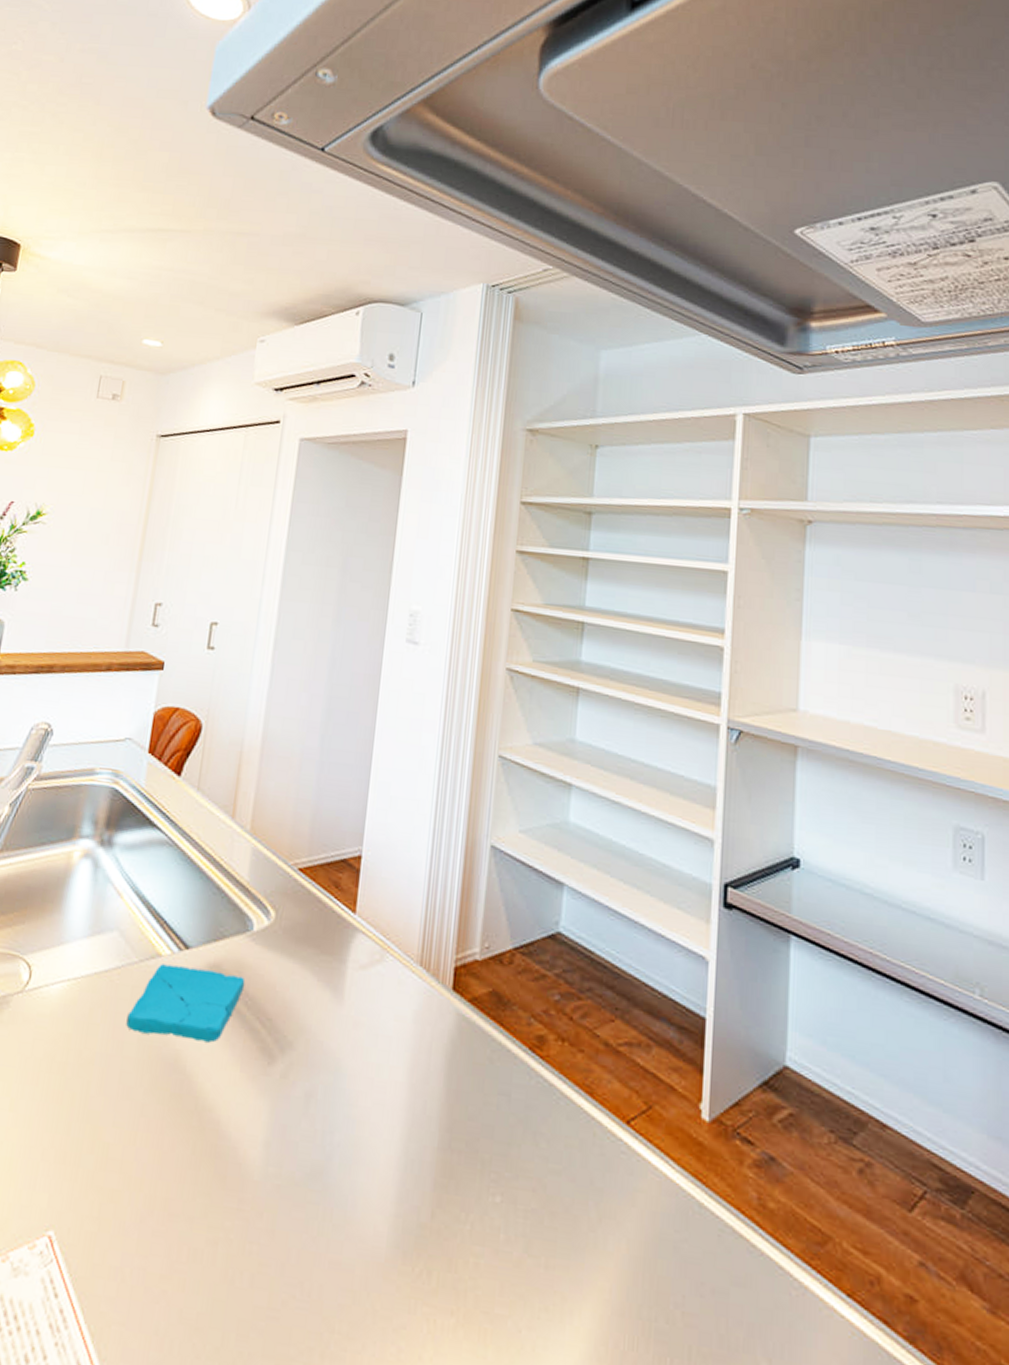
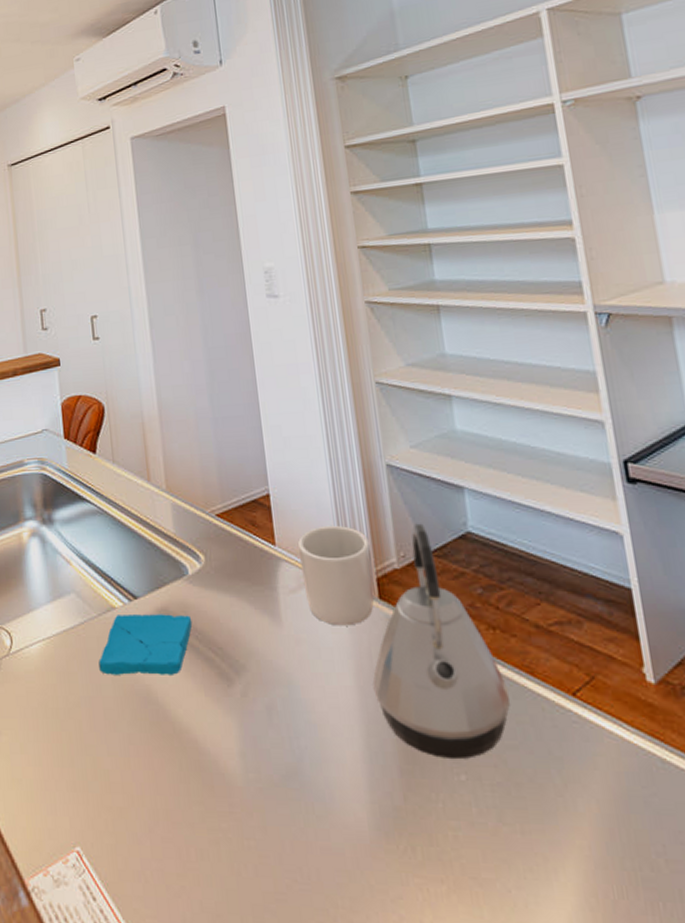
mug: none [375,900,456,1015] -> present [297,525,375,626]
kettle: none [425,914,564,1179] -> present [372,523,511,760]

